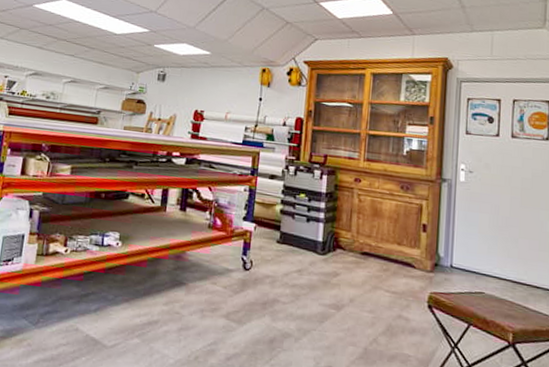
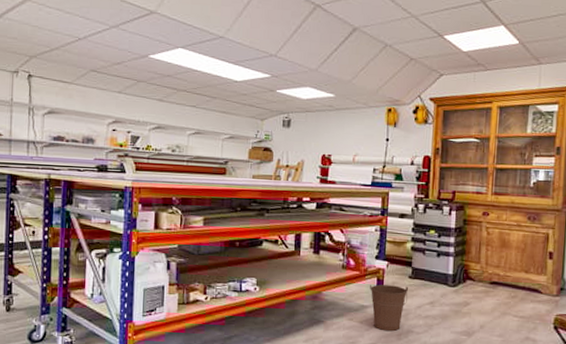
bucket: none [236,246,276,300] -> present [370,284,408,332]

